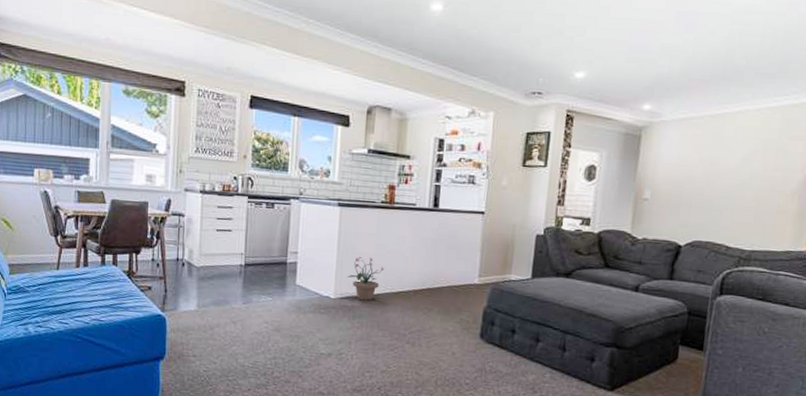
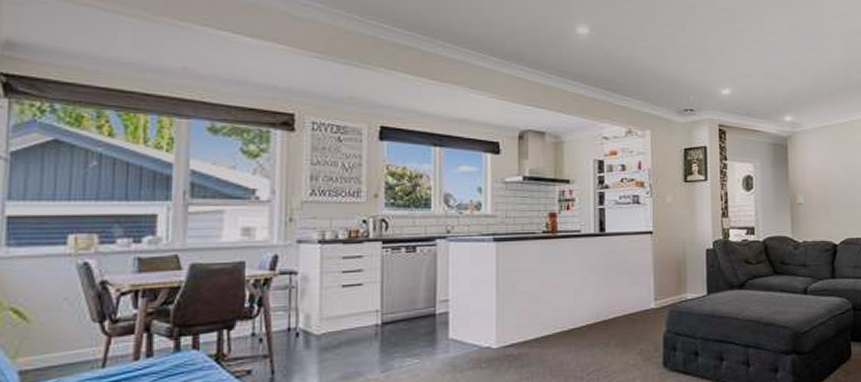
potted plant: present [347,257,384,300] -> none [510,294,552,345]

